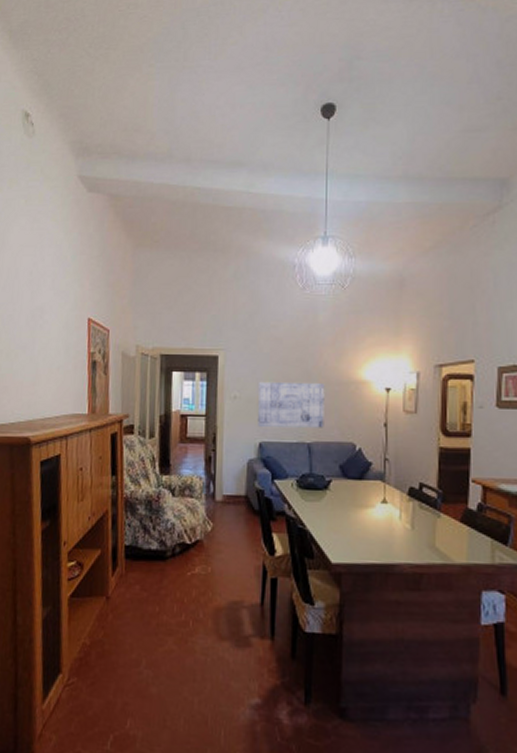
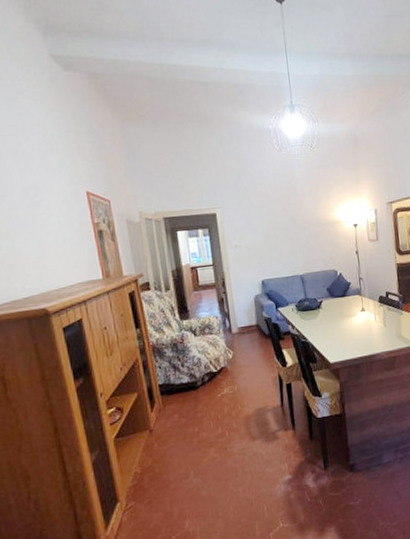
wall art: present [257,383,325,428] -> none [253,226,312,269]

